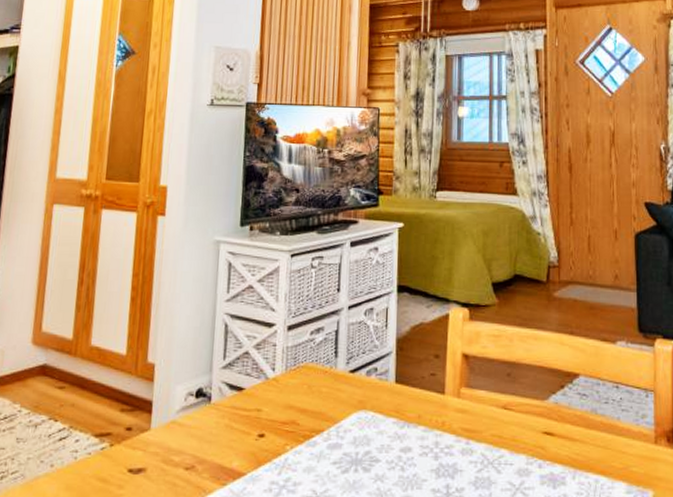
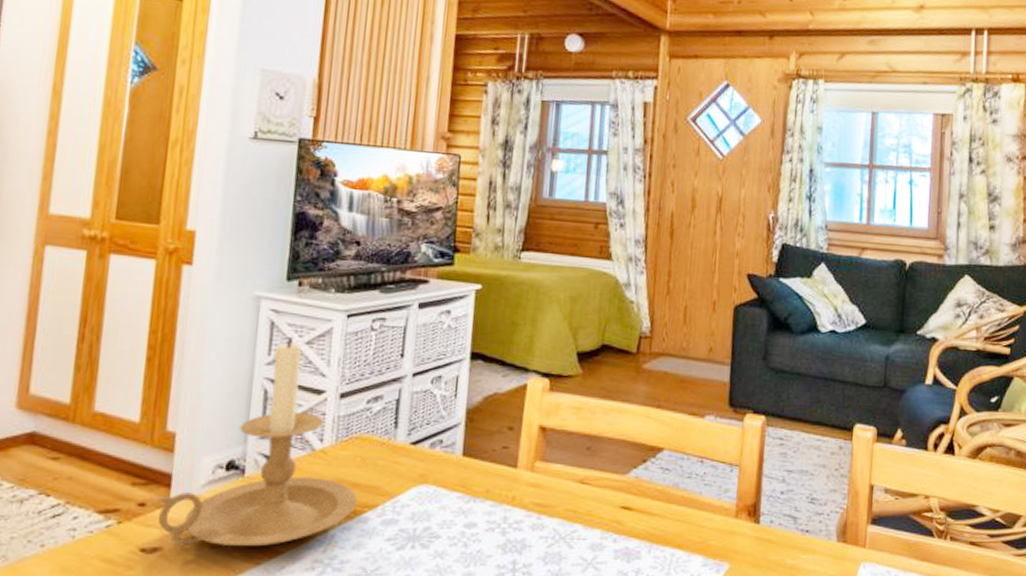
candle holder: none [140,275,306,469] -> present [156,336,358,547]

